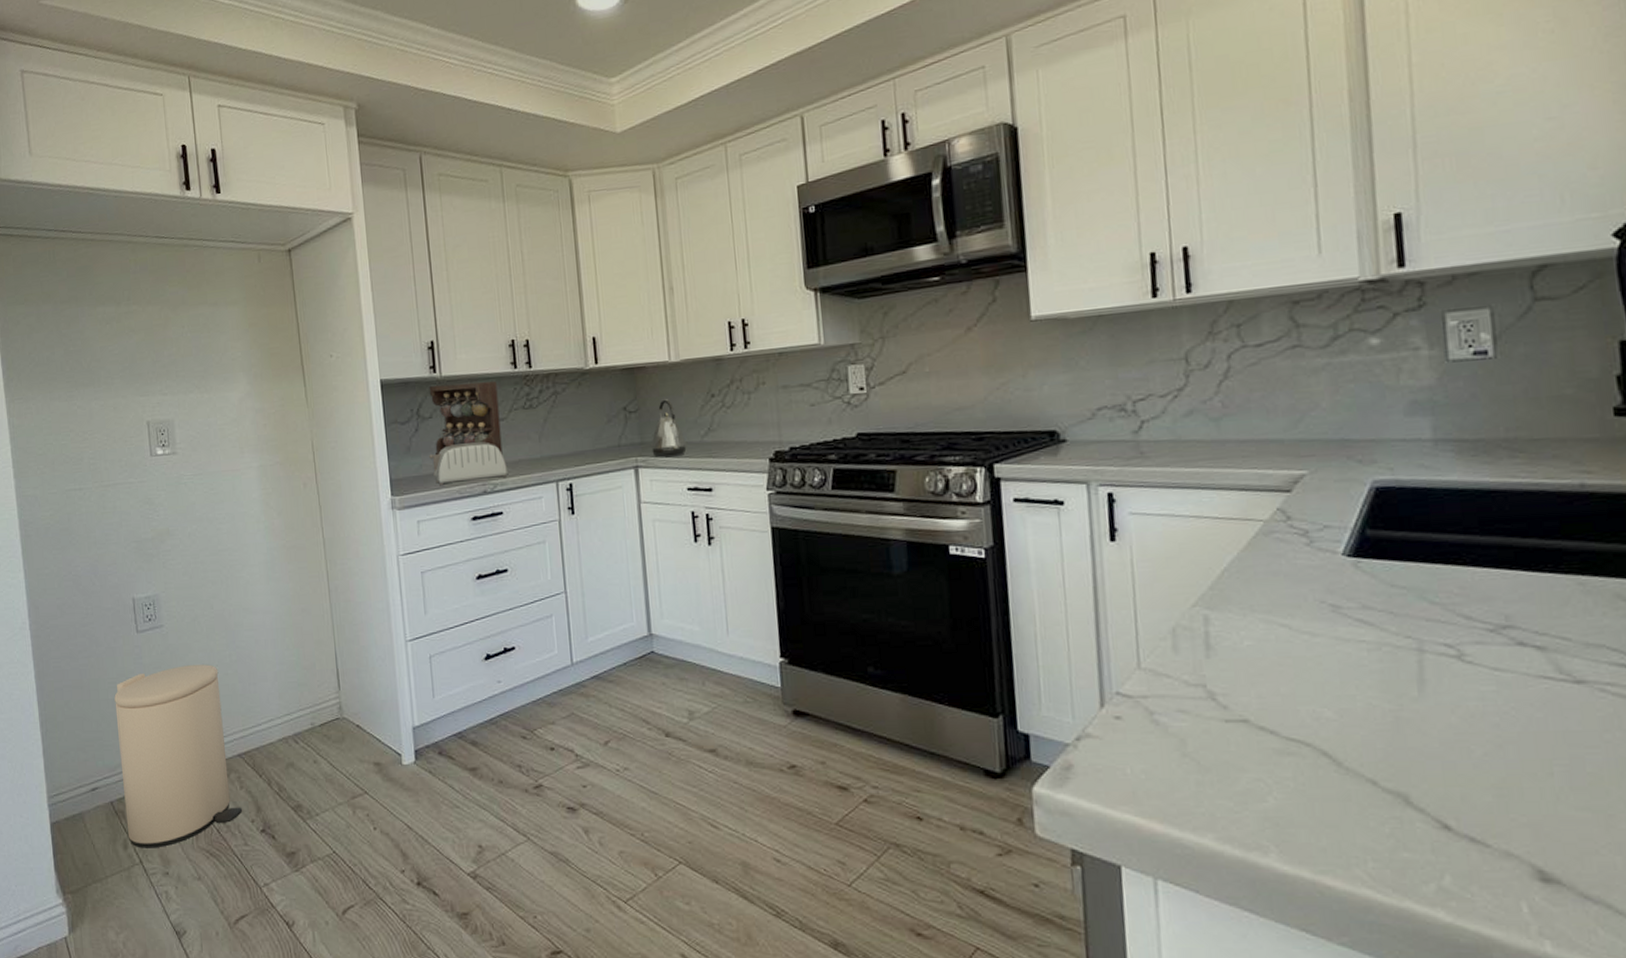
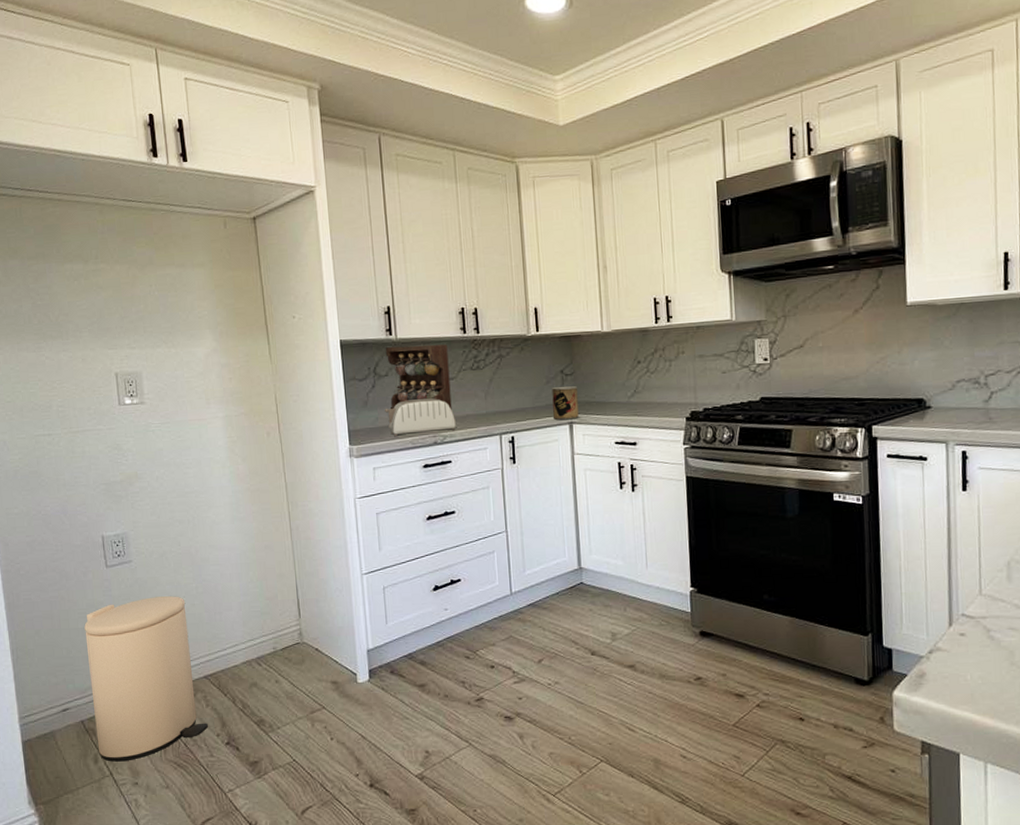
tin can: none [614,424,645,464] -> present [552,385,579,420]
kettle: present [650,399,688,458] -> none [583,364,616,416]

